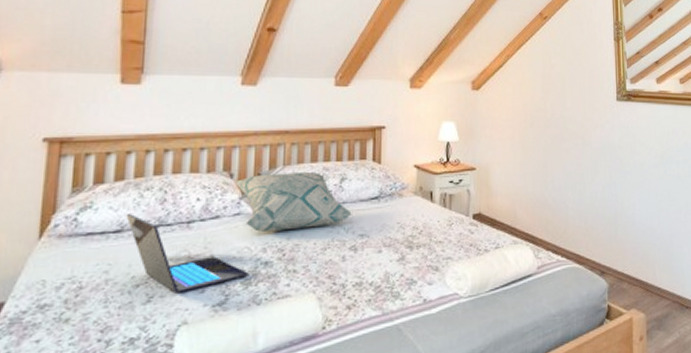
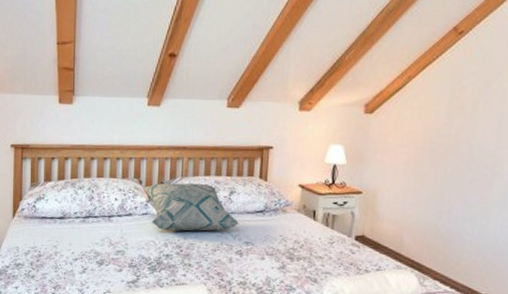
laptop: present [126,213,248,294] -> none [66,205,154,270]

